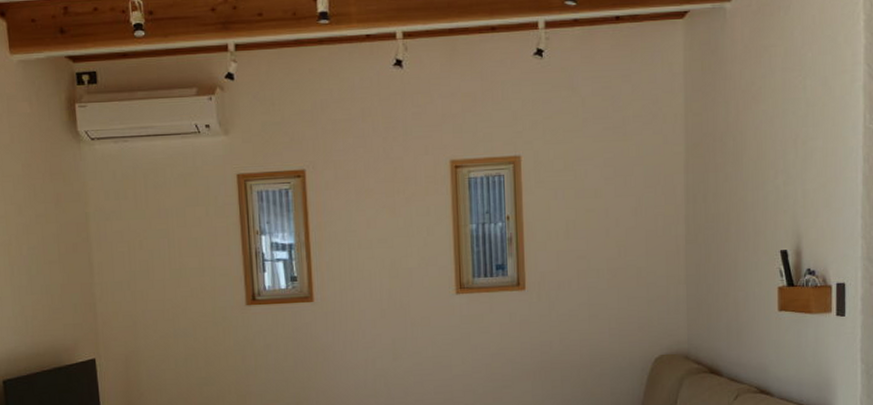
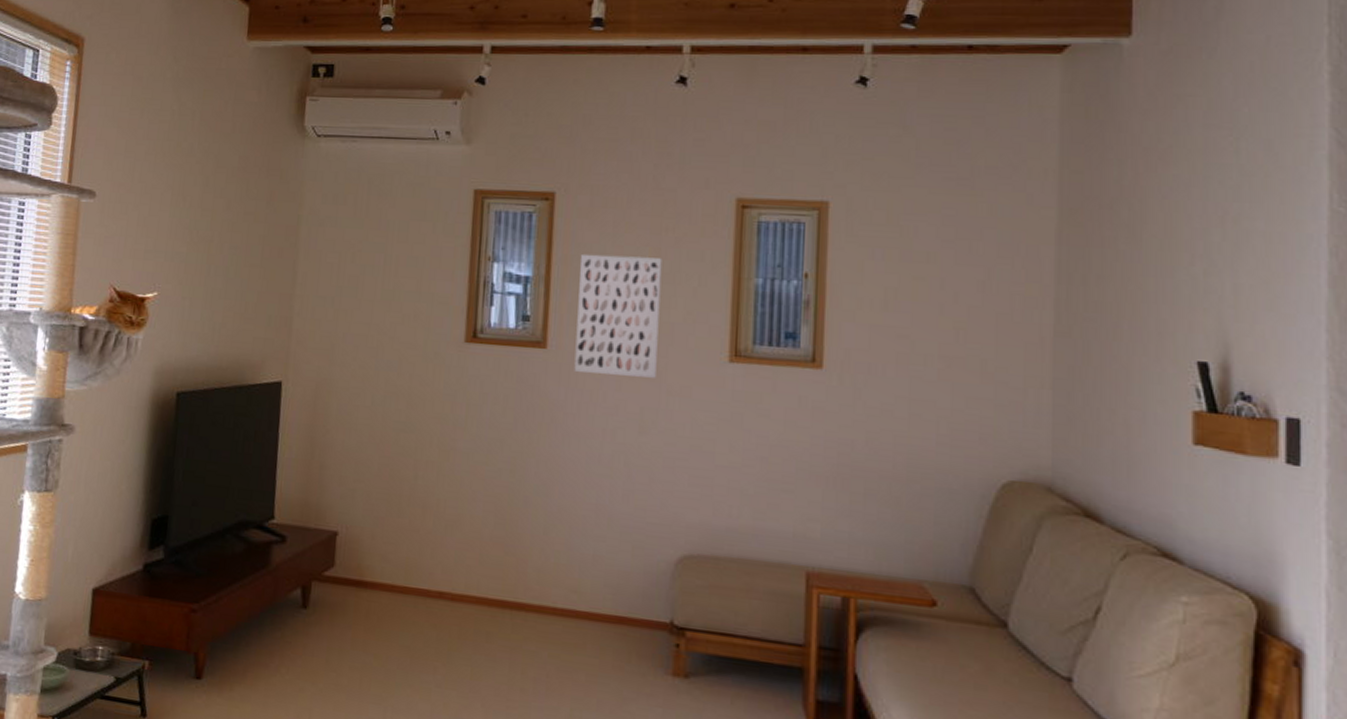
wall art: none [331,216,402,318] -> present [574,253,662,378]

